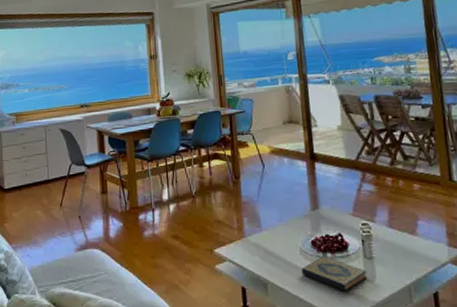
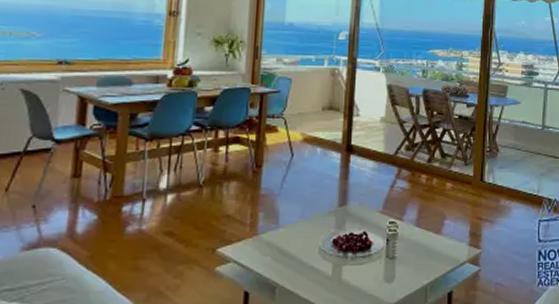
hardback book: present [302,257,368,291] -> none [318,256,387,293]

